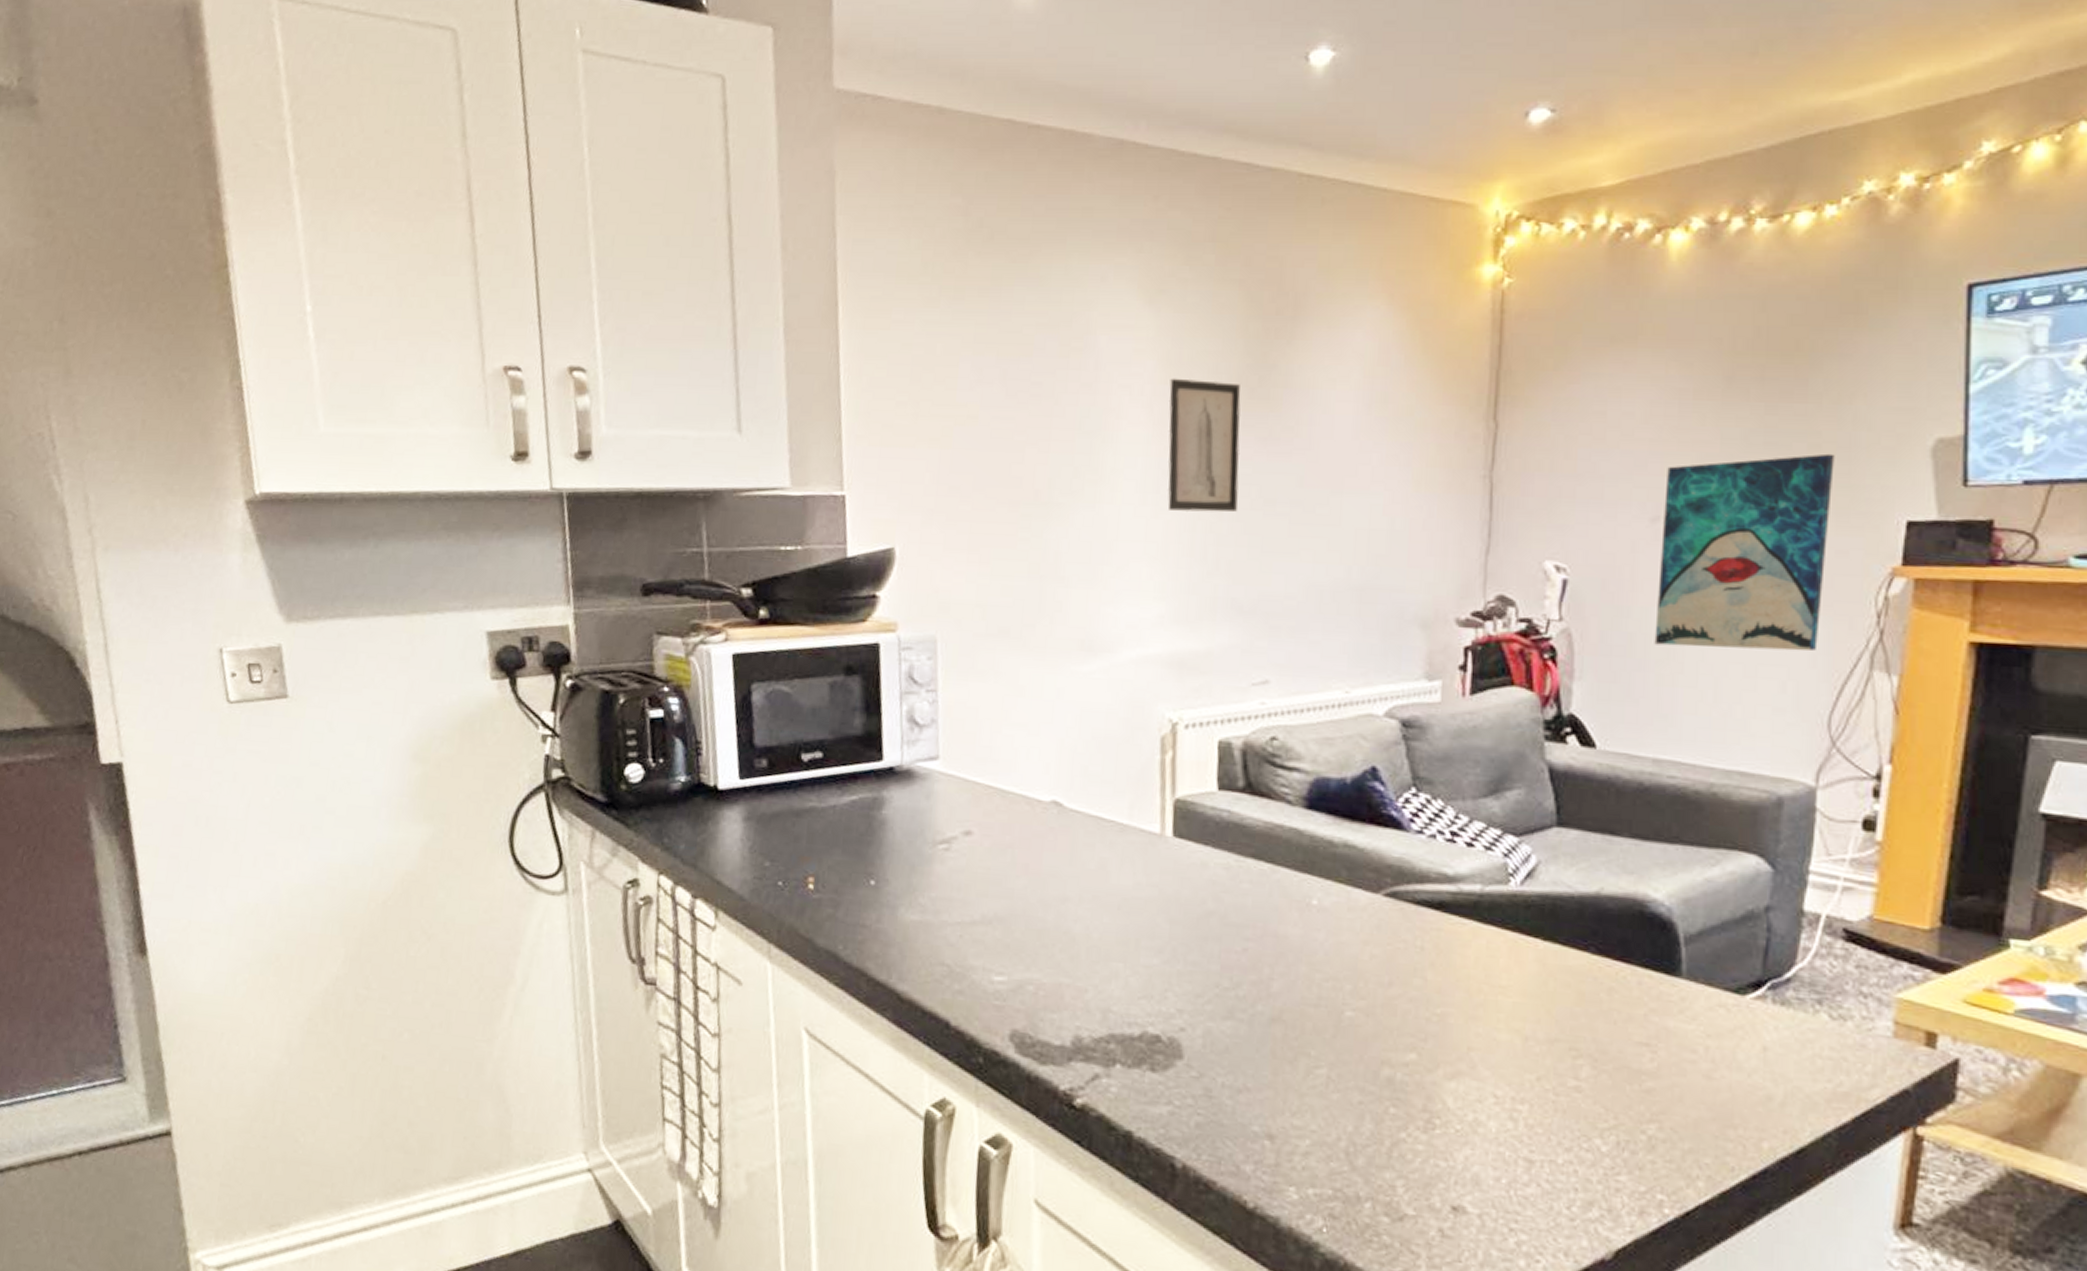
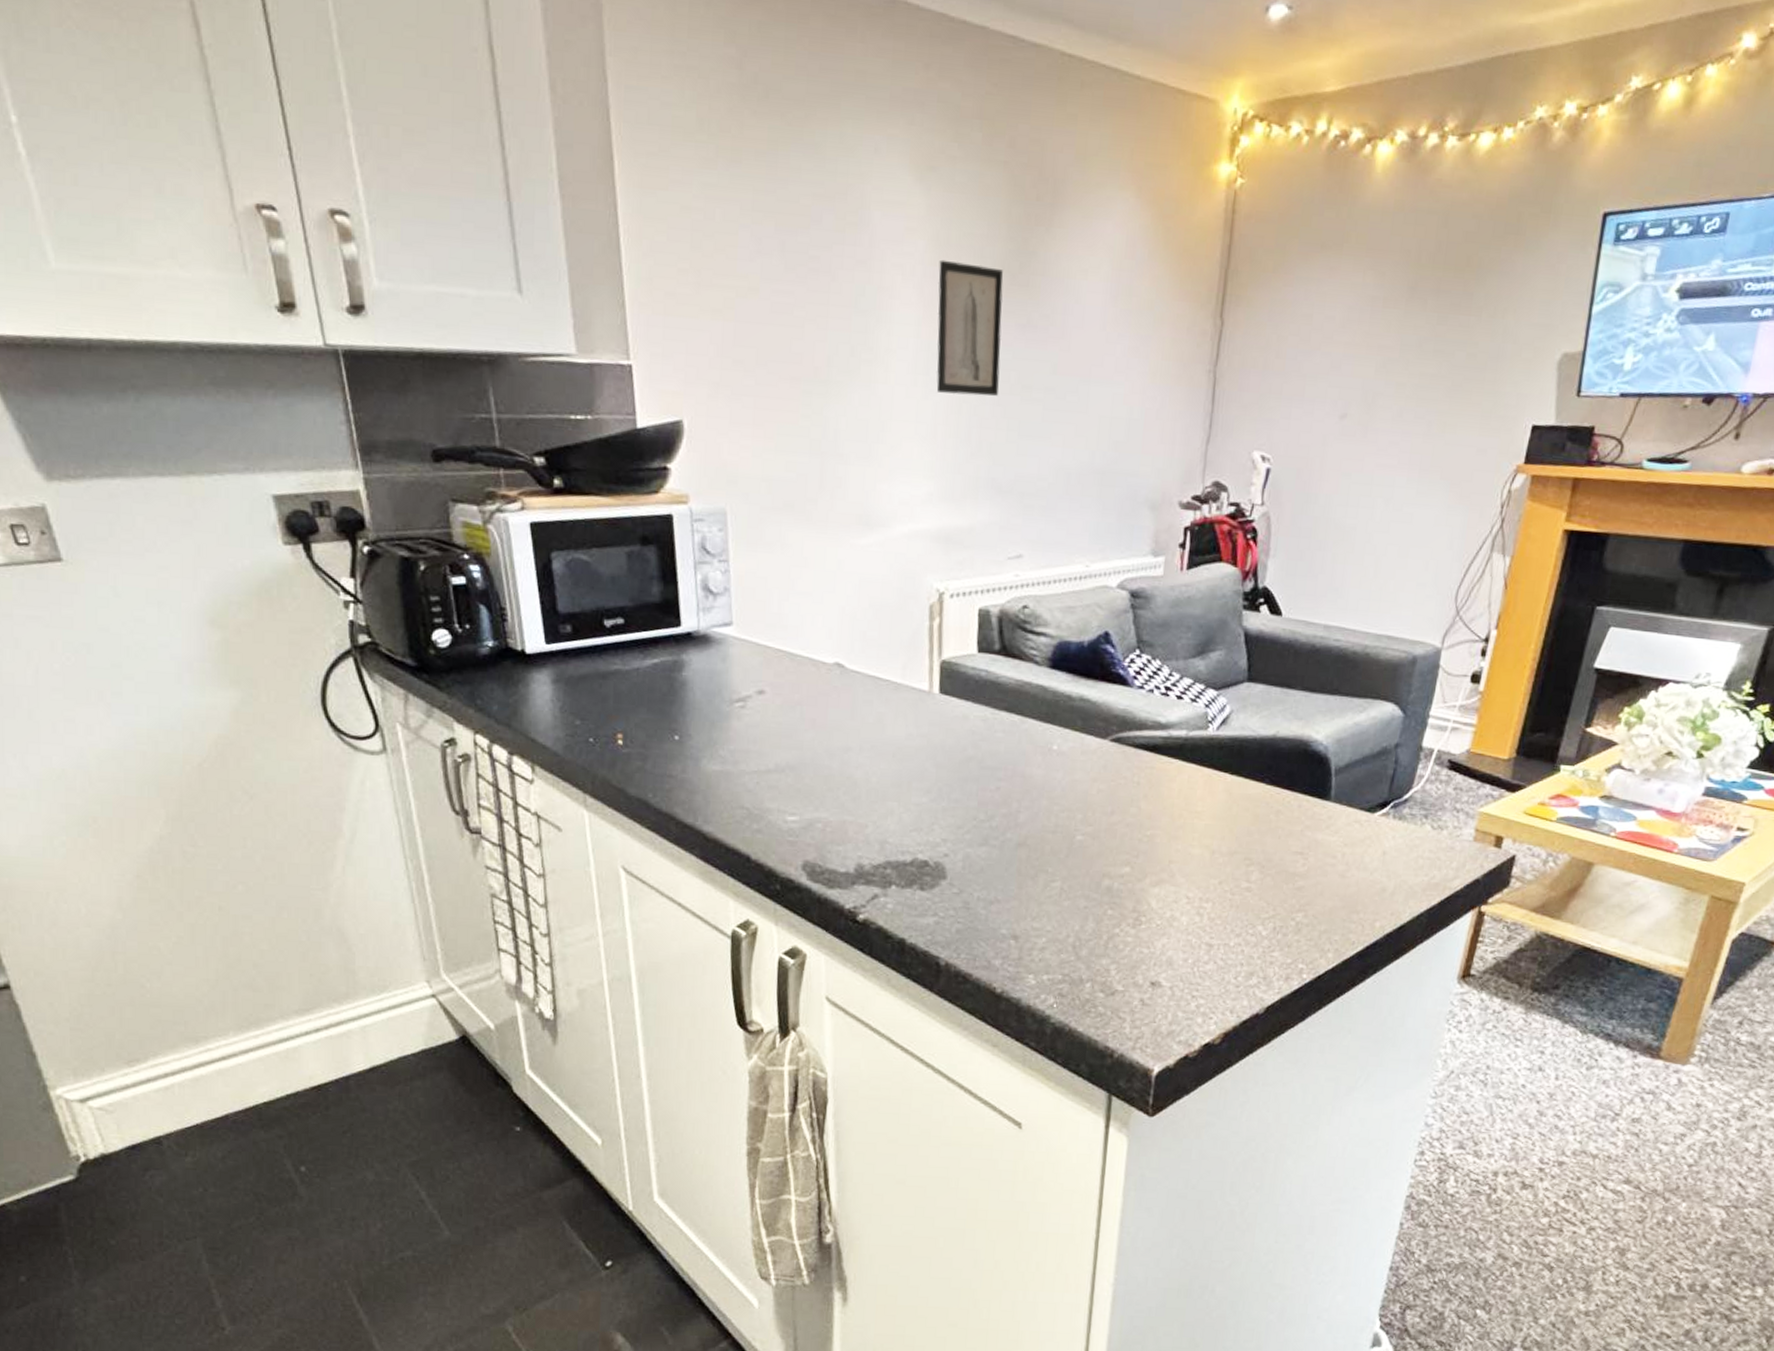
wall art: present [1654,453,1835,652] -> none [1333,362,1486,536]

